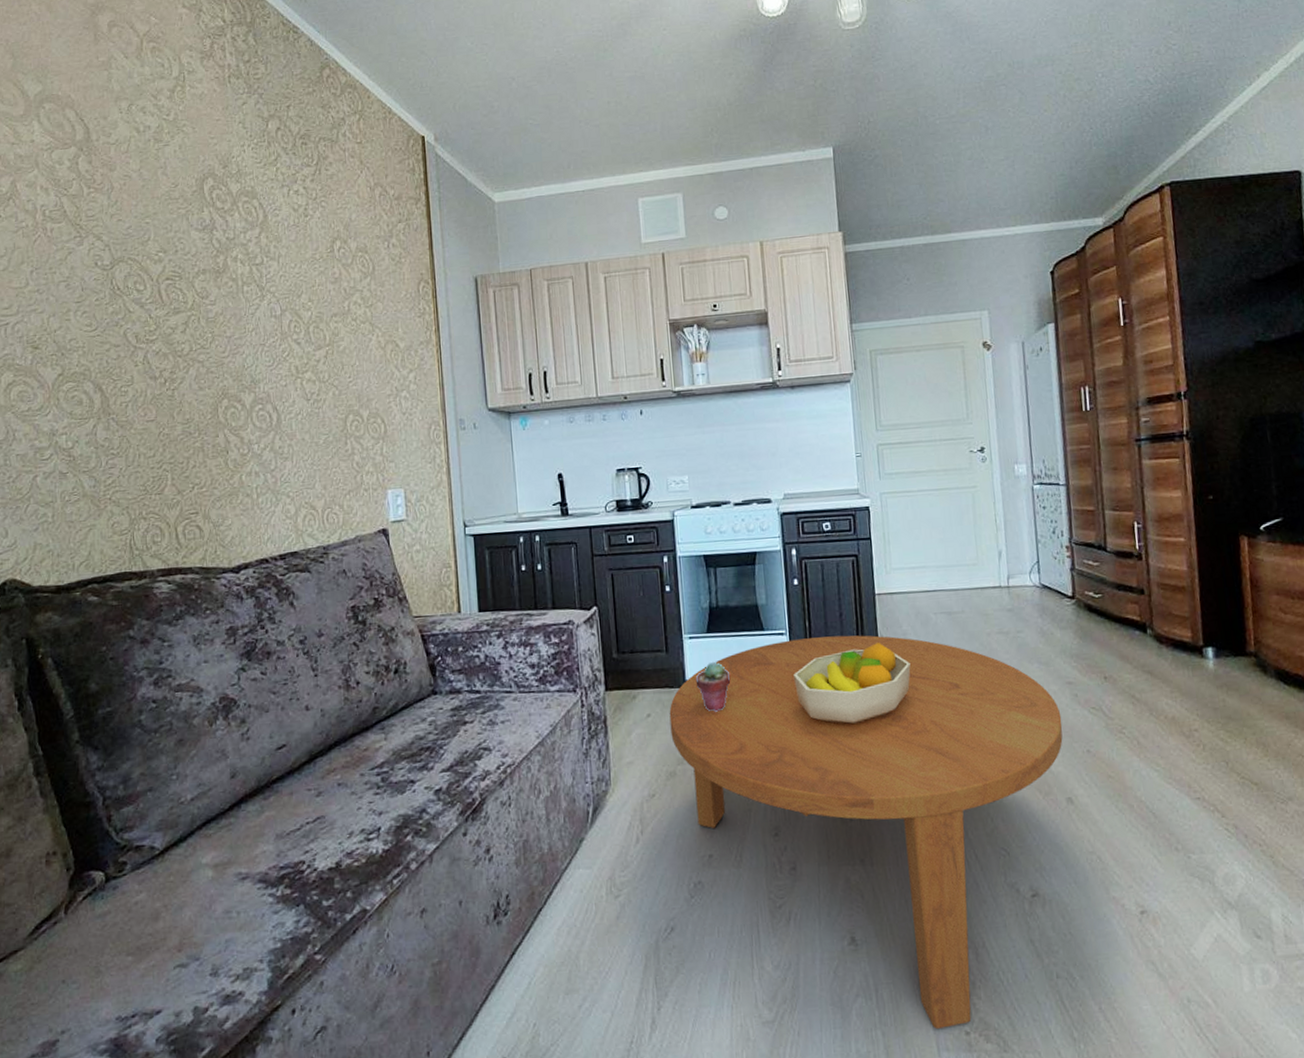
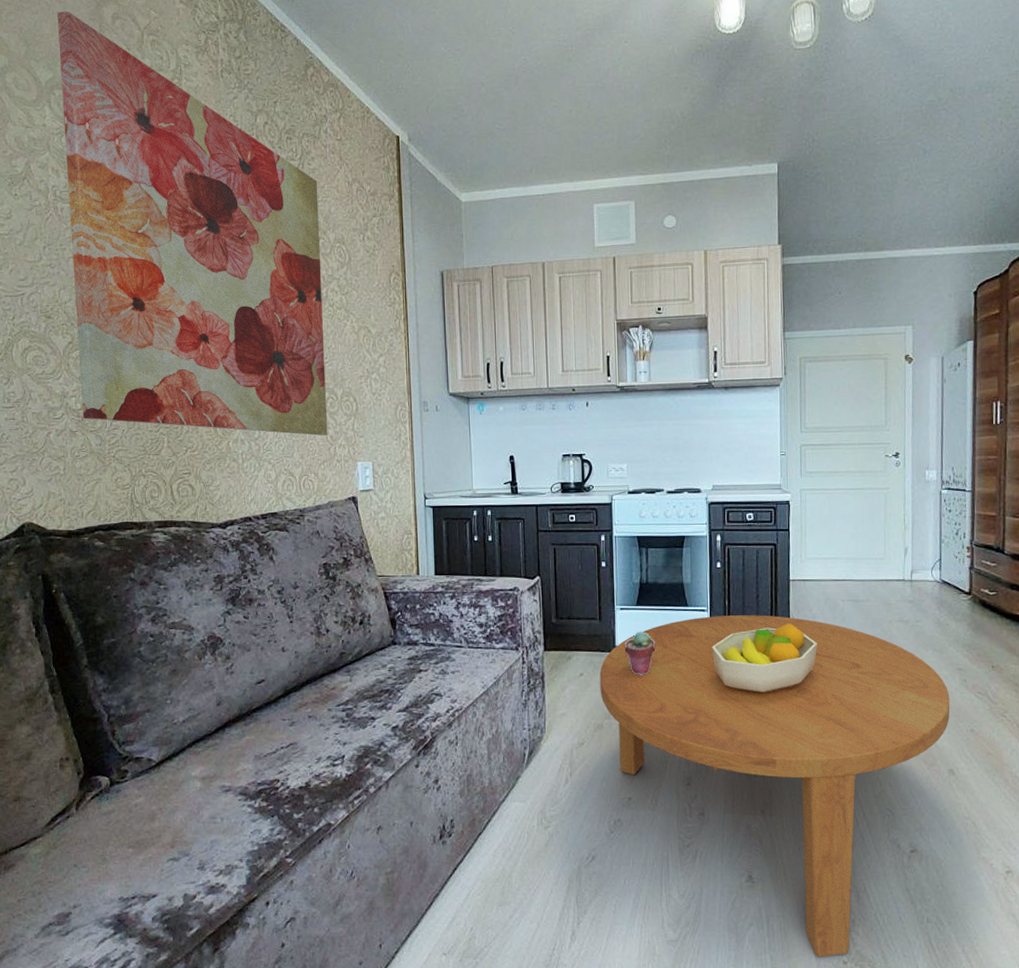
wall art: none [47,20,354,463] -> present [57,11,328,436]

